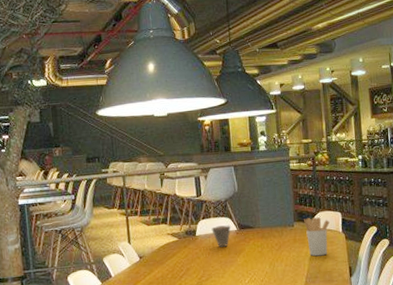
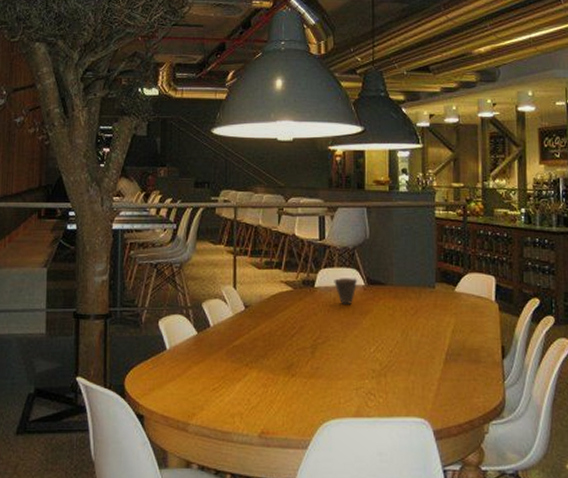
utensil holder: present [304,217,330,257] -> none [448,278,480,329]

